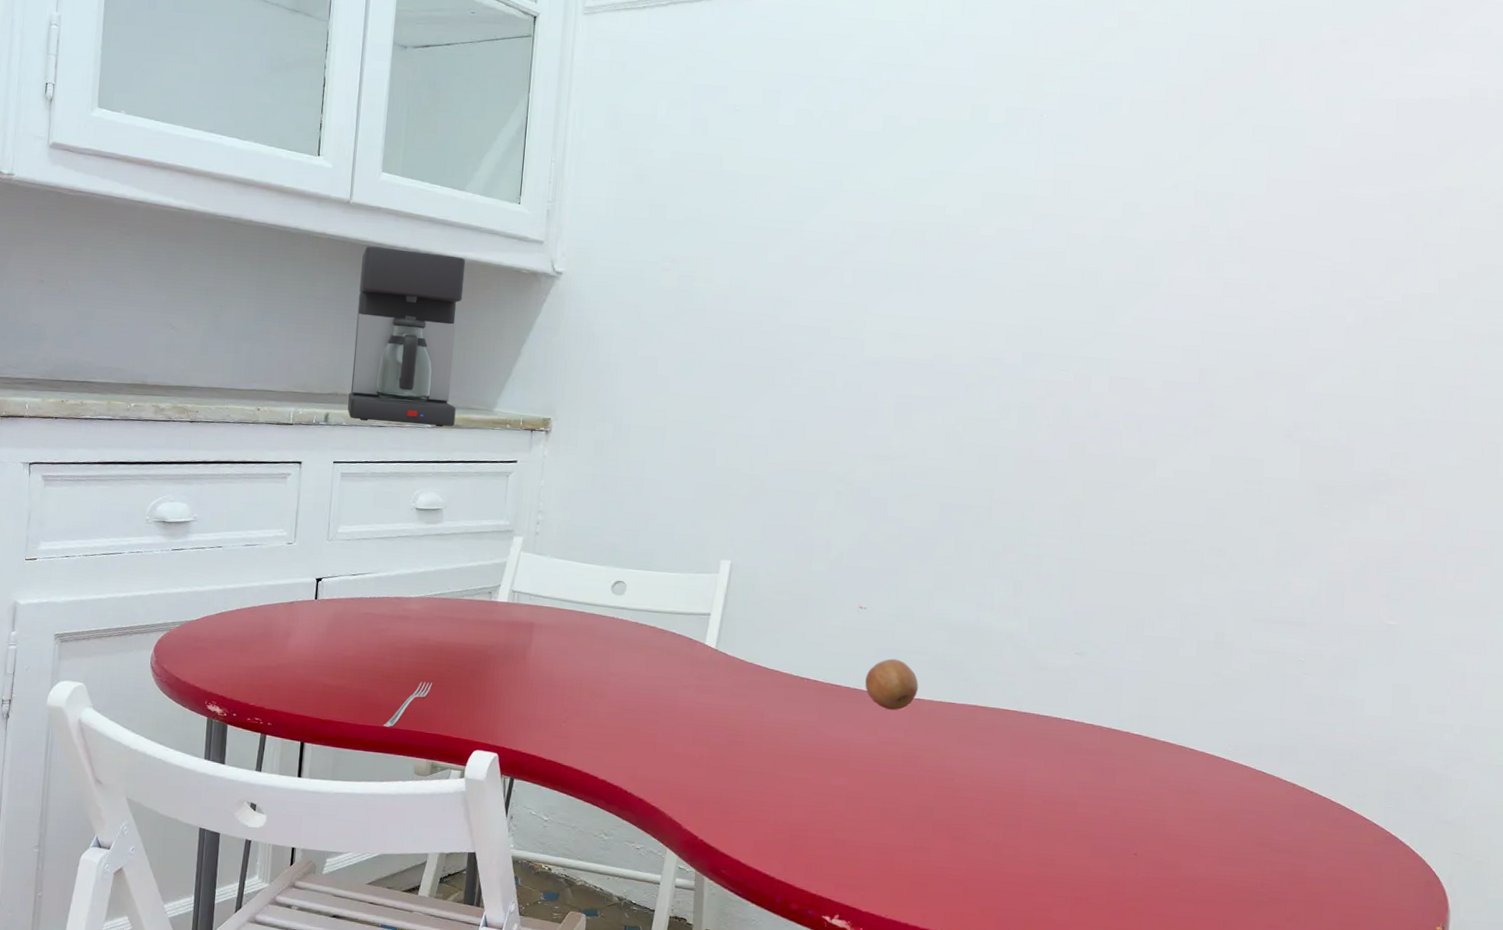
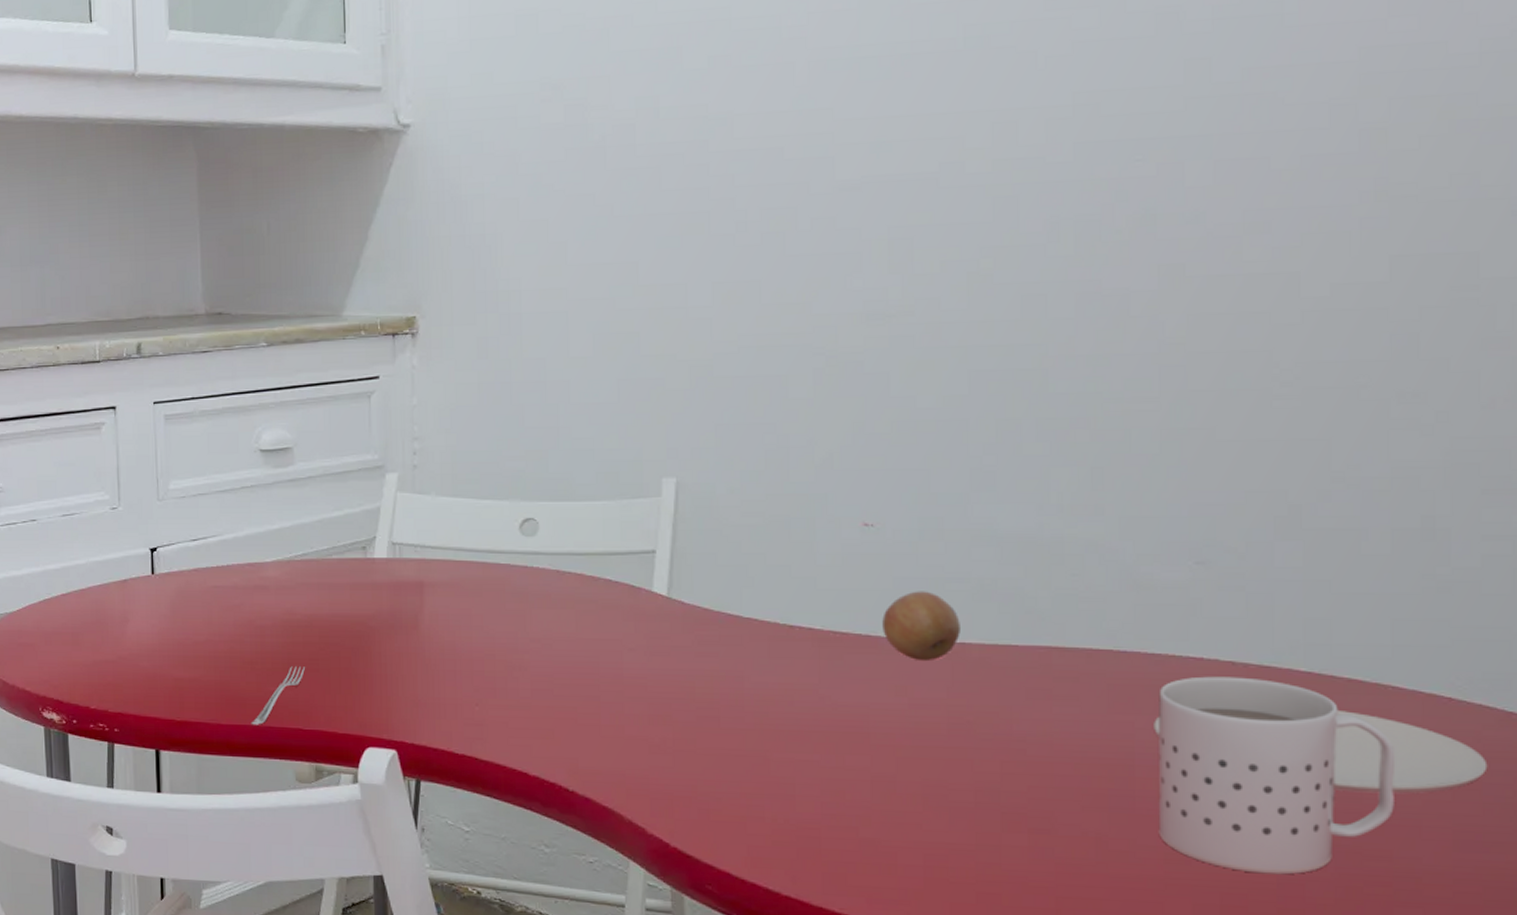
coffee maker: present [347,246,466,428] -> none [158,123,296,348]
mug: none [1035,733,1188,877] -> present [1158,676,1396,875]
plate: none [1039,761,1243,824] -> present [1154,711,1488,794]

